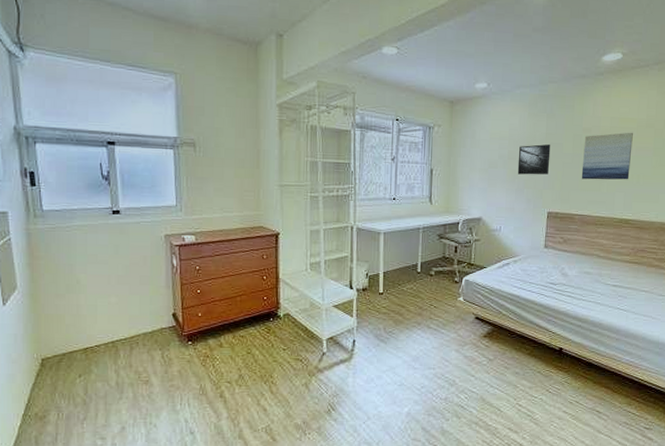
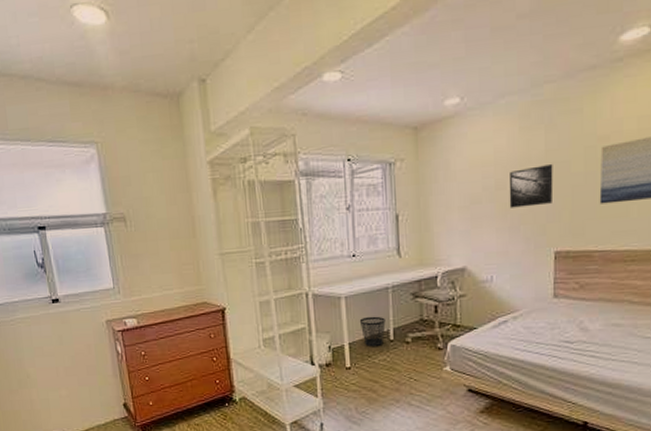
wastebasket: none [394,251,415,277] -> present [359,316,386,347]

